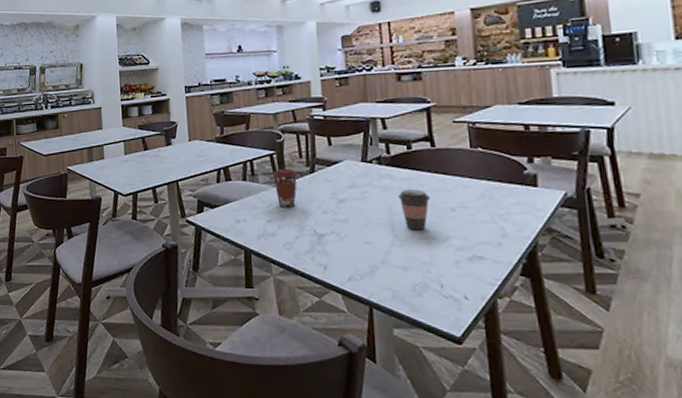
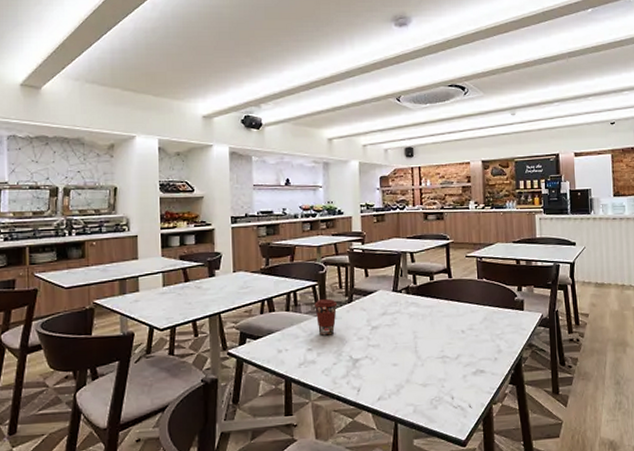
coffee cup: present [398,190,430,230] -> none [421,315,446,351]

